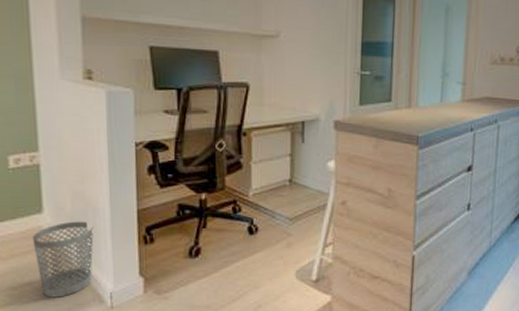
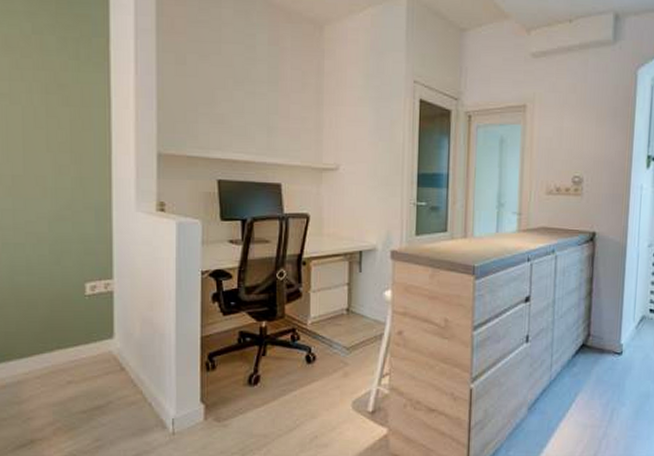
wastebasket: present [32,221,94,298] -> none [103,347,159,422]

